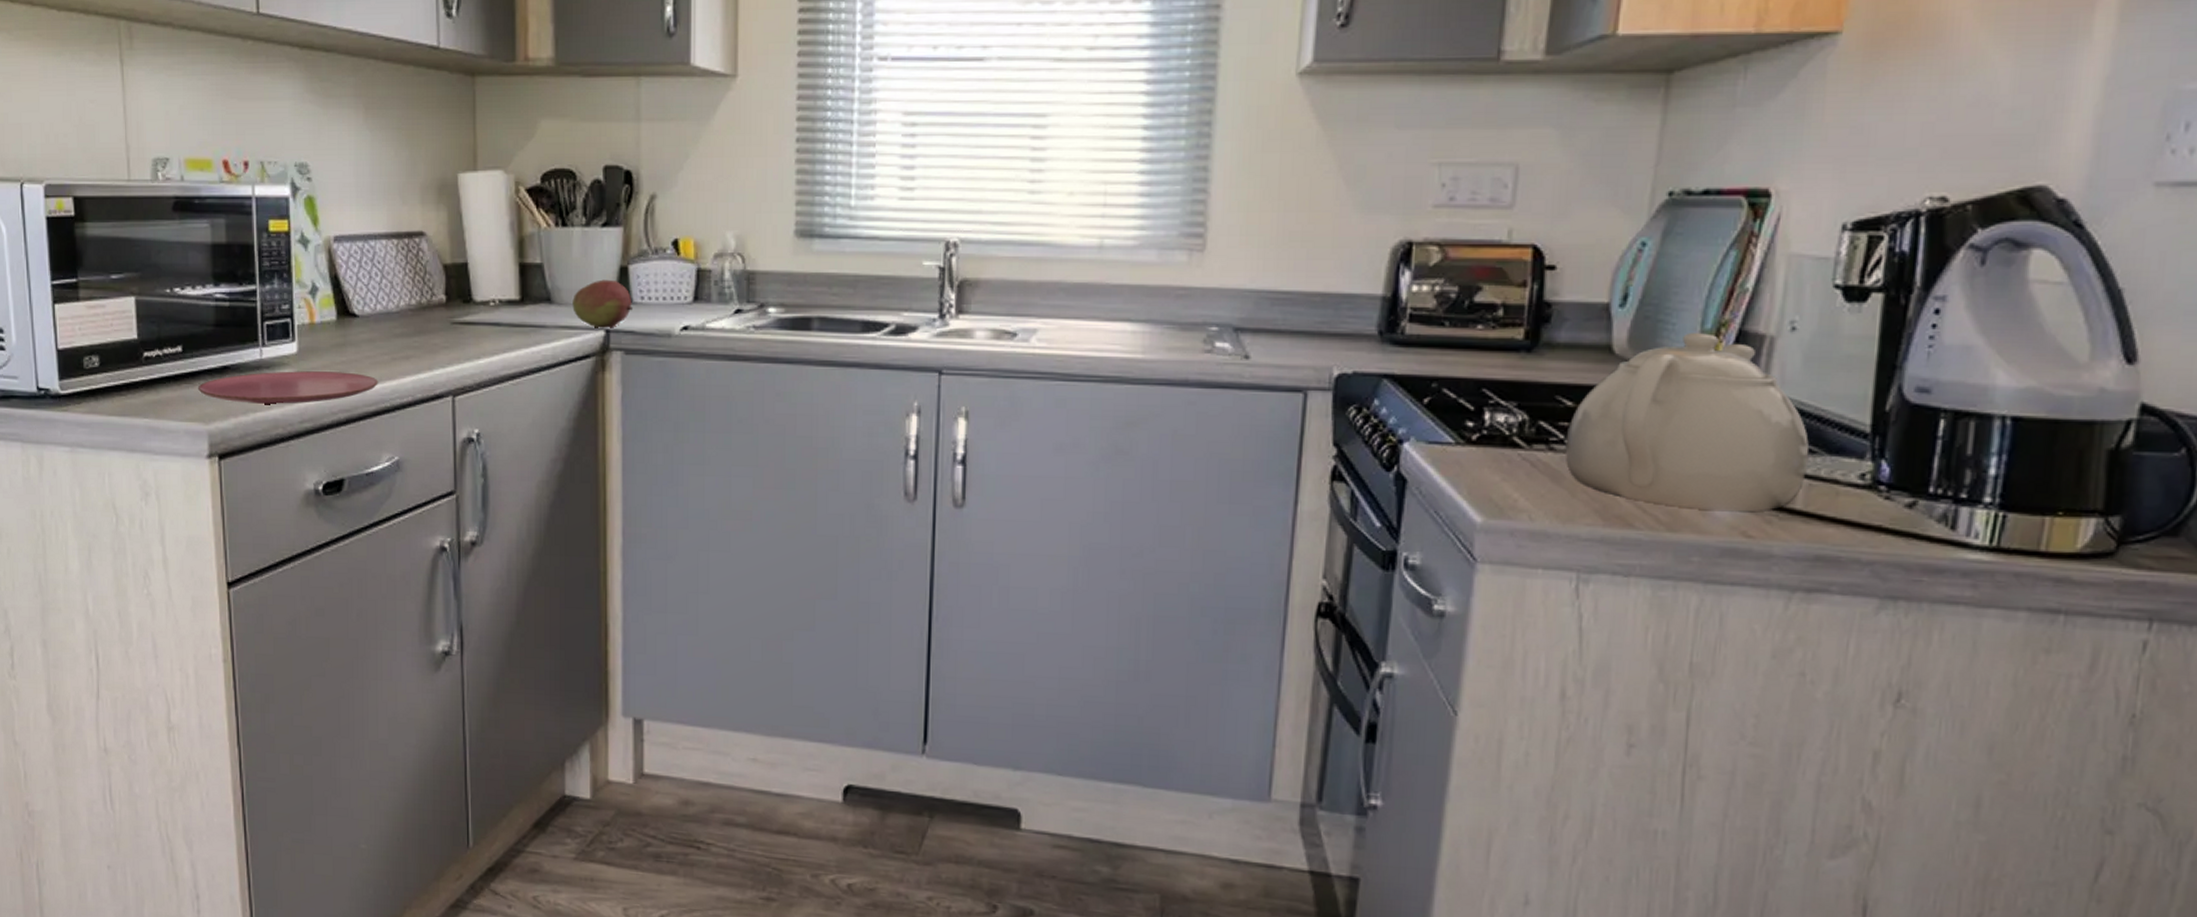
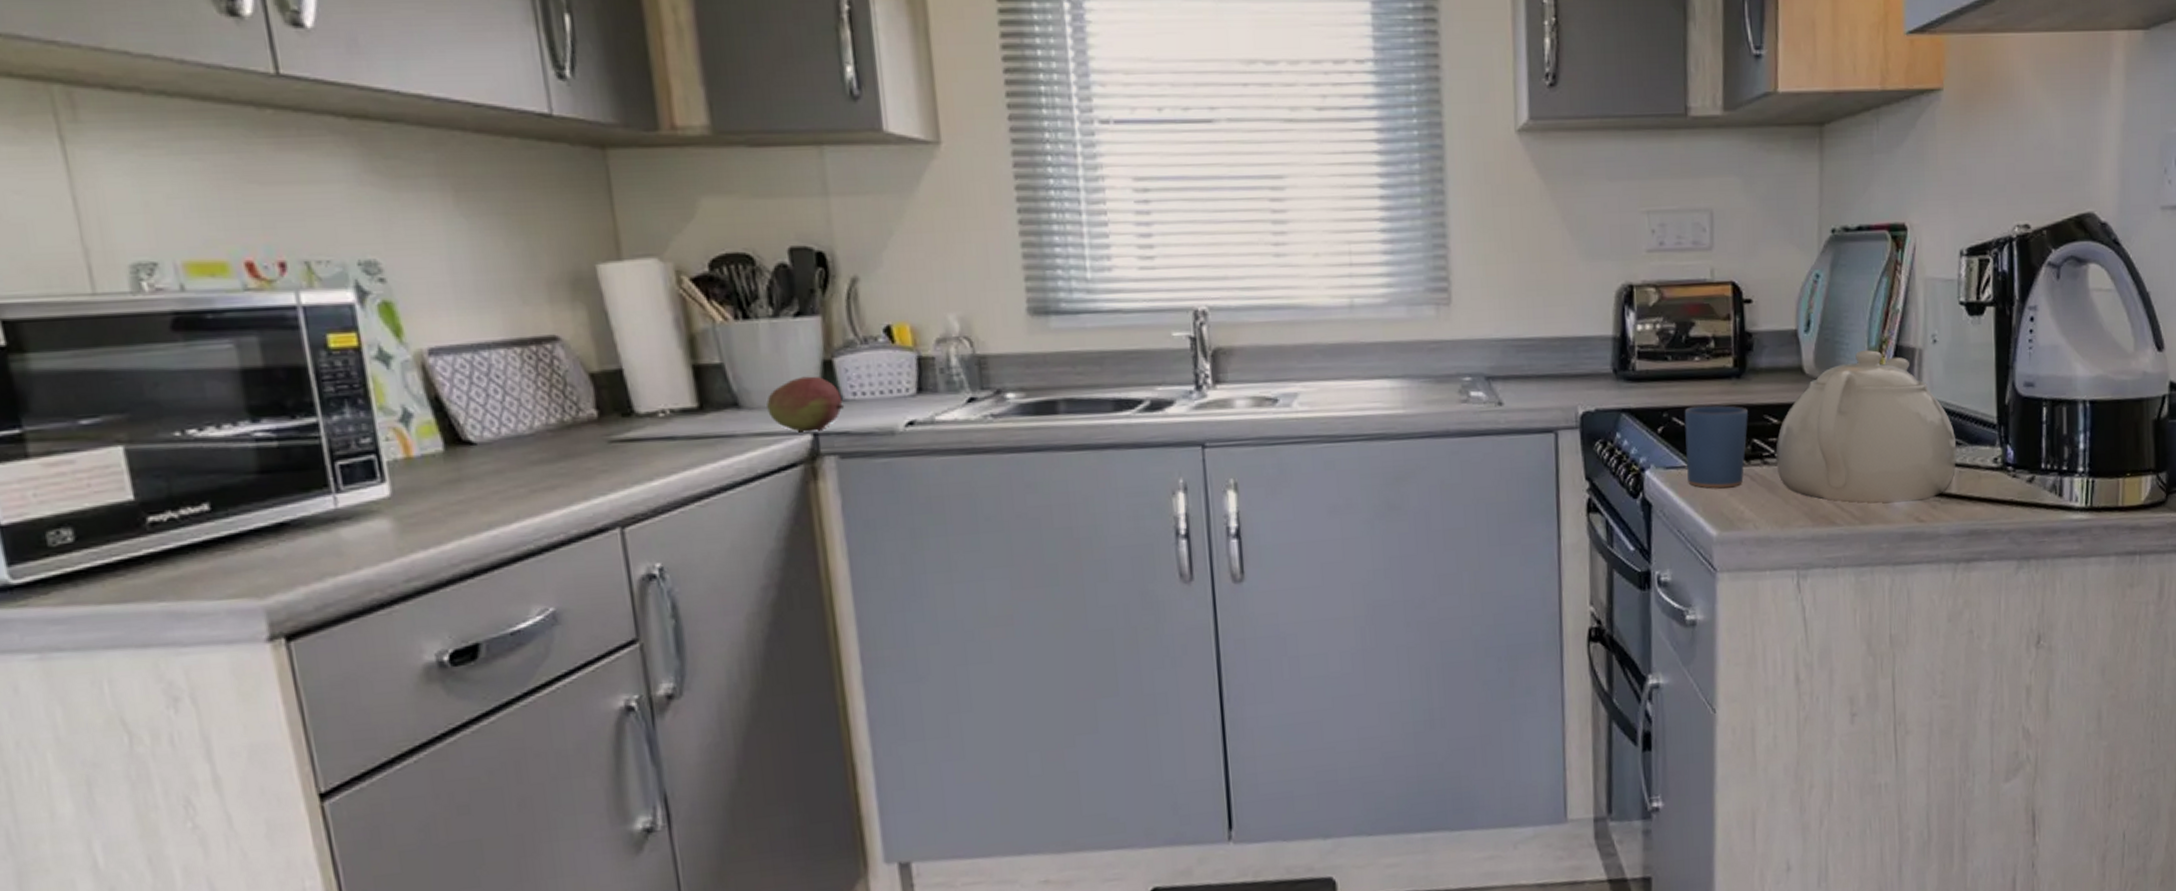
plate: present [197,371,378,404] -> none [240,513,515,567]
mug: none [1453,378,1538,472] -> present [1684,405,1749,489]

